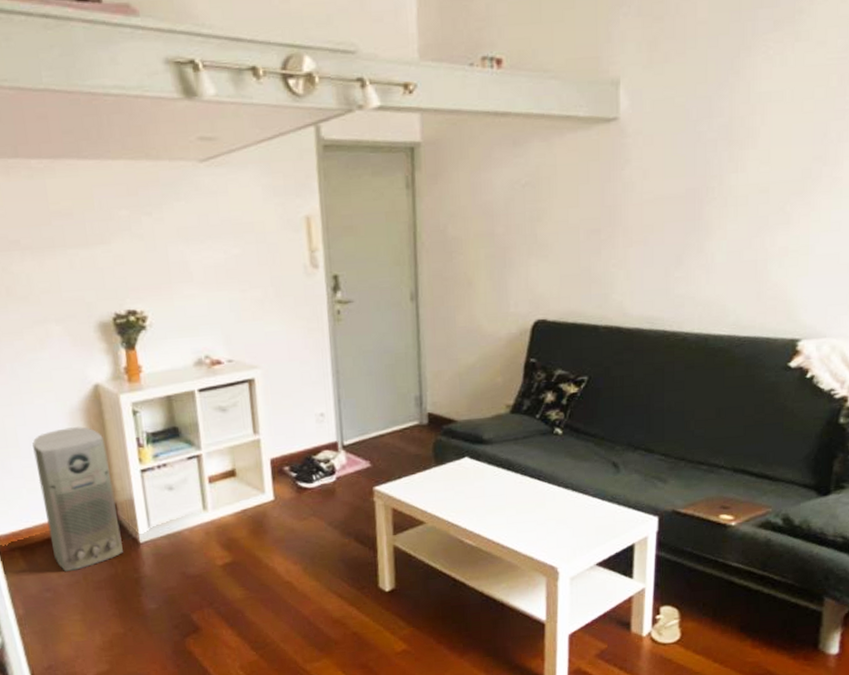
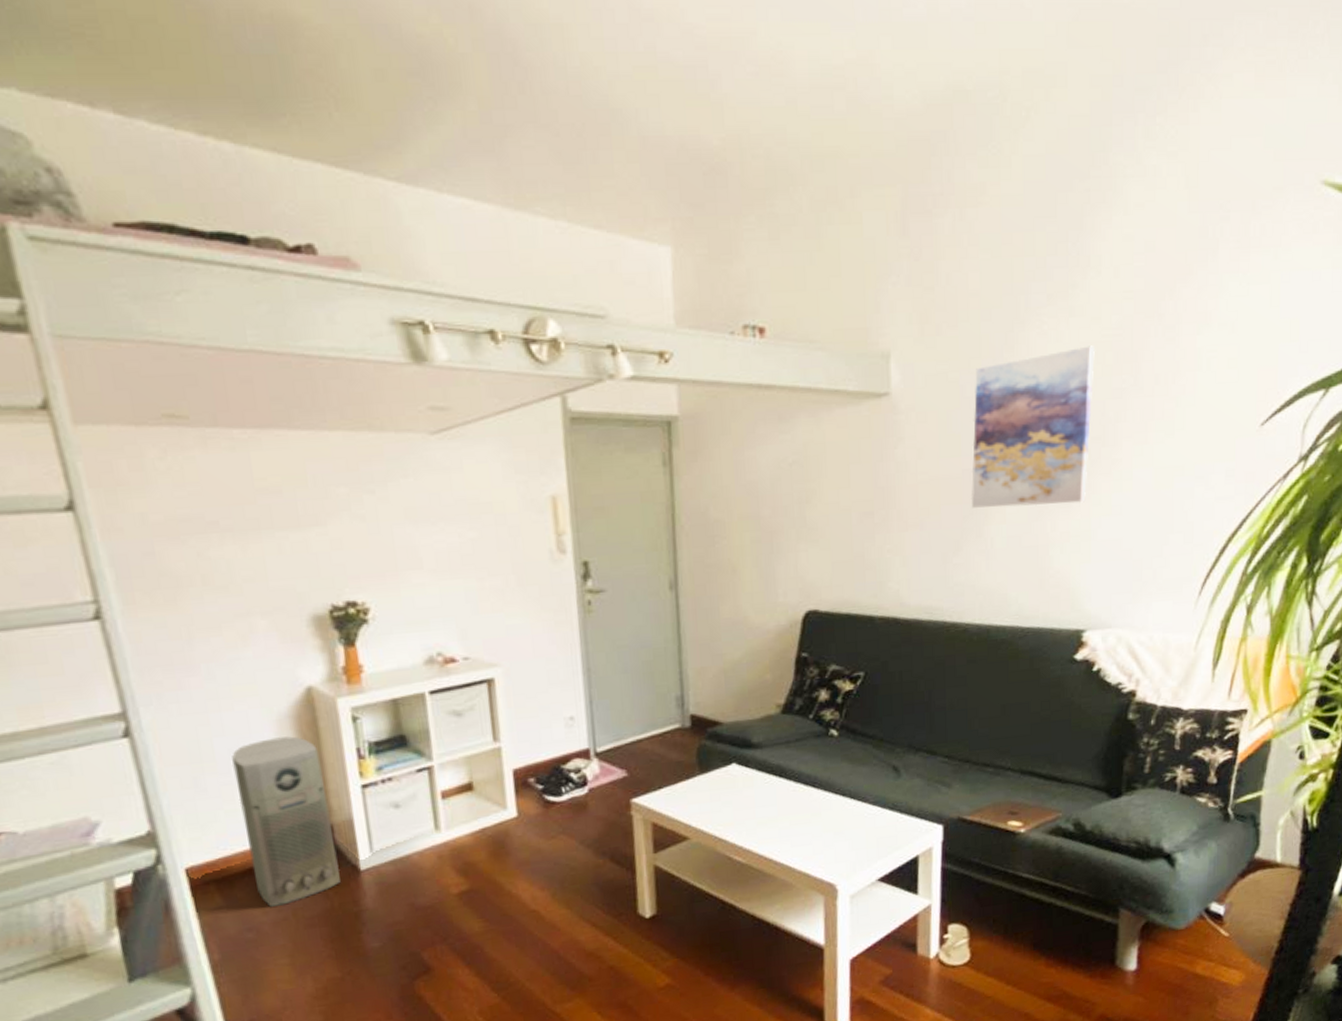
wall art: none [693,69,819,225] -> present [971,345,1095,508]

